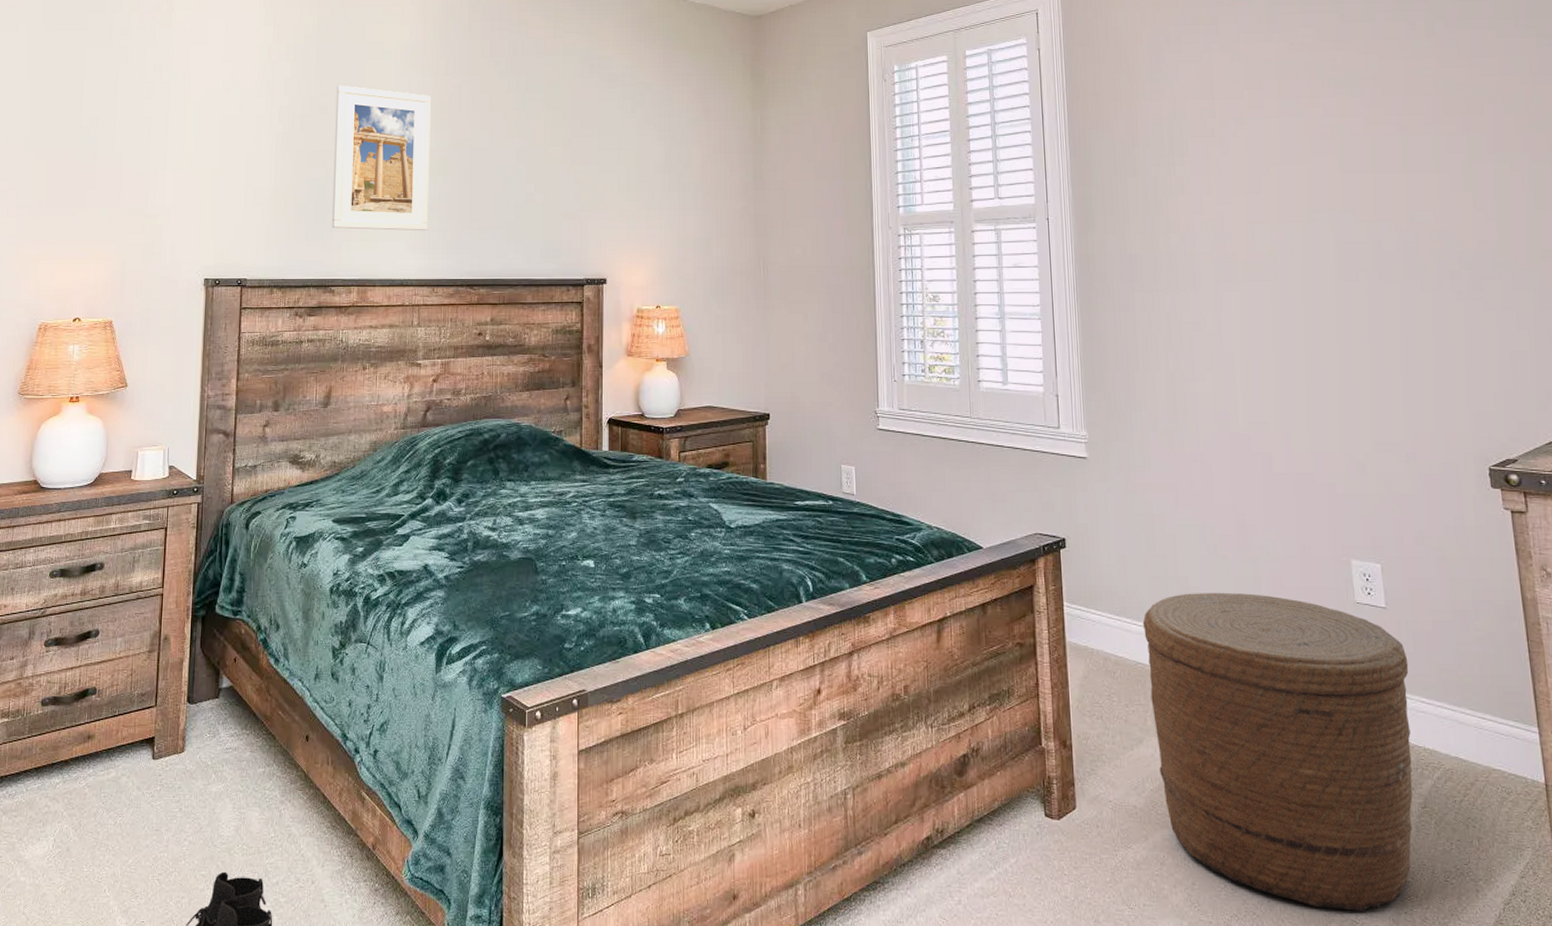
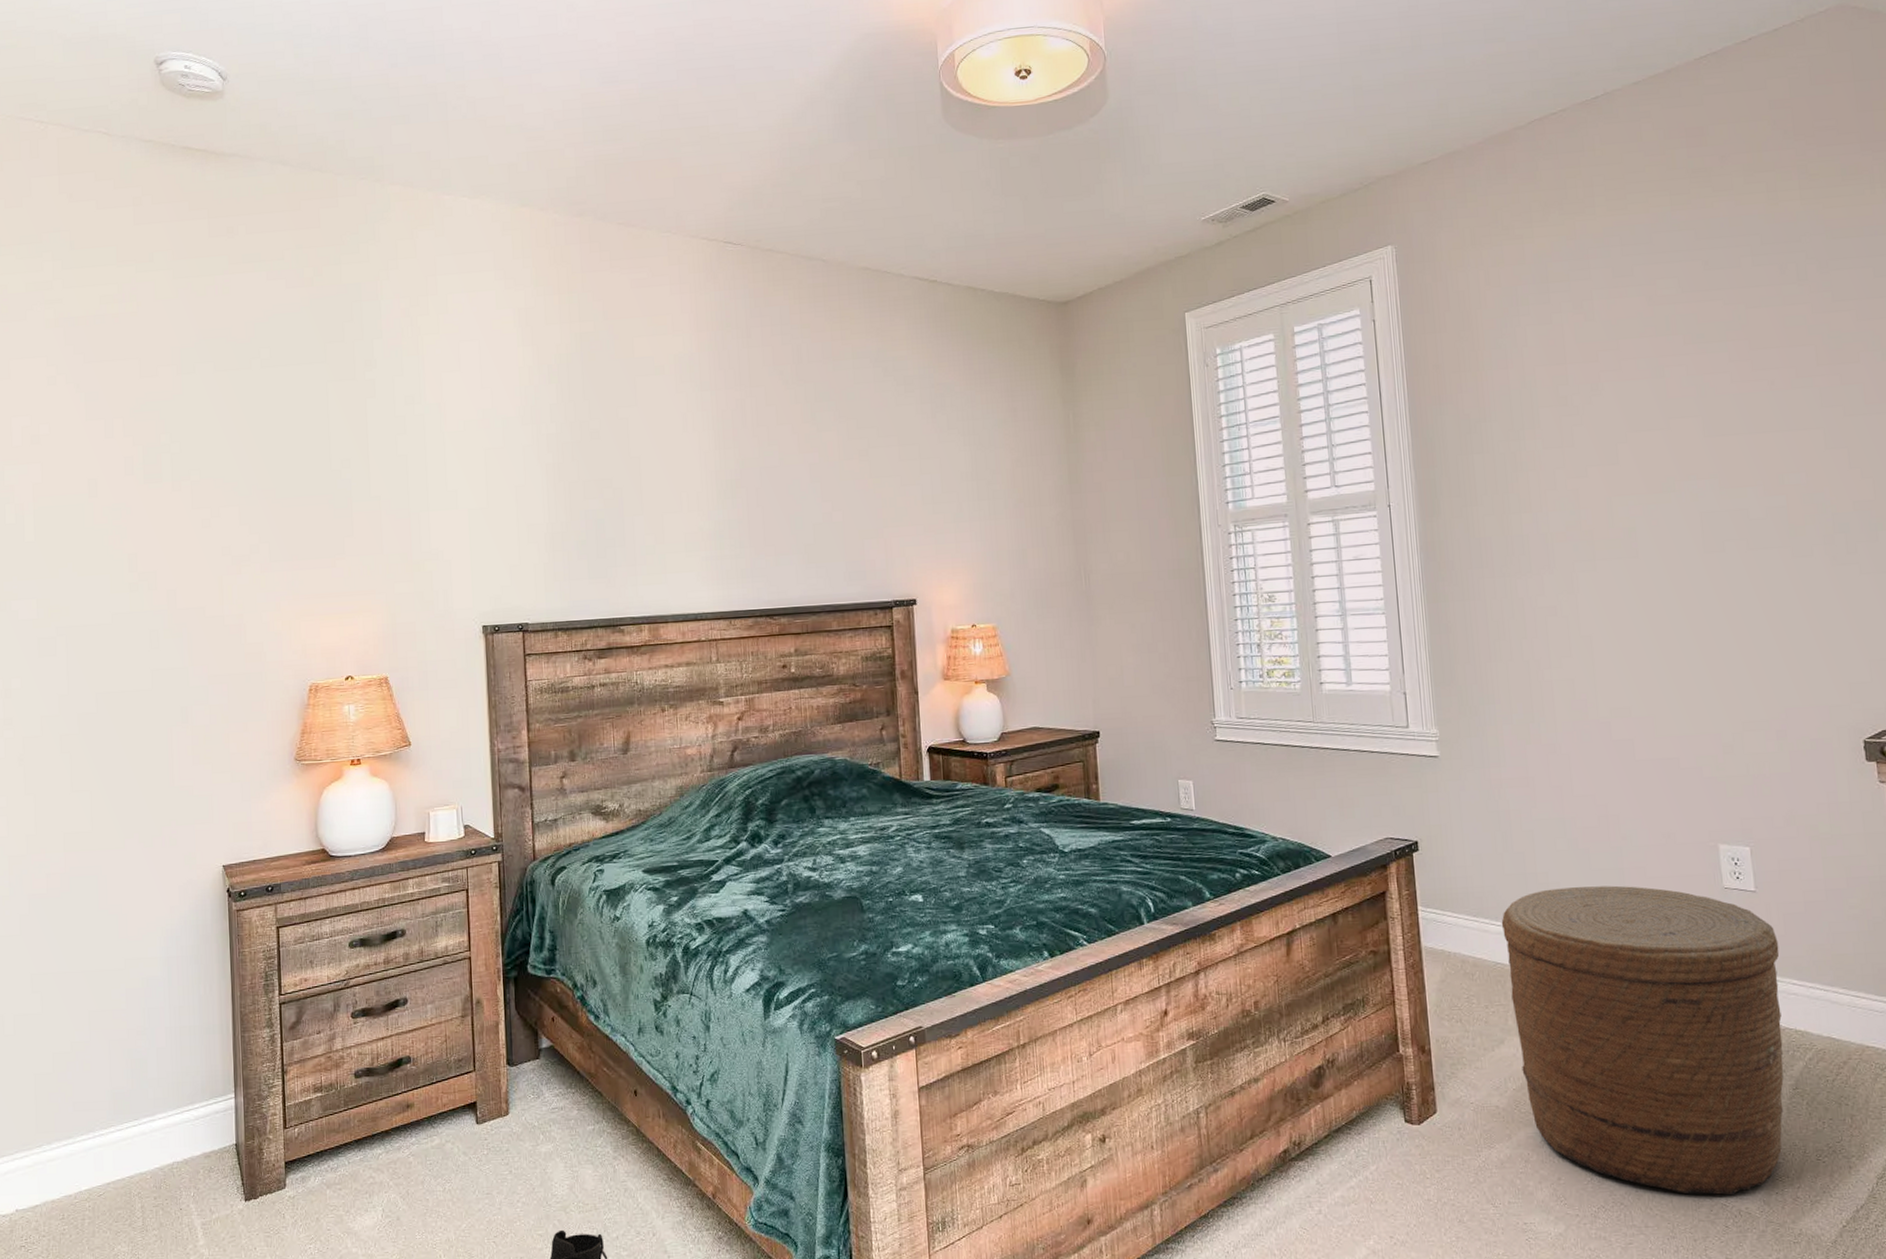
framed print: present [331,85,431,231] -> none [607,406,719,564]

